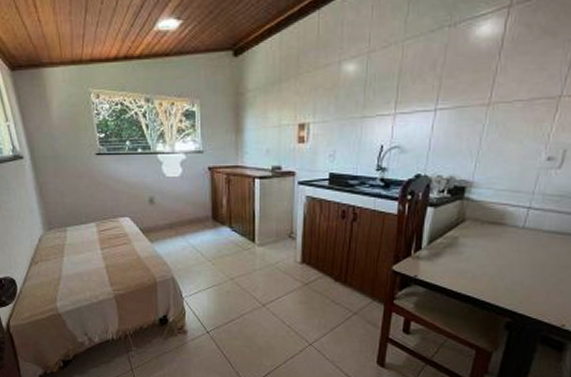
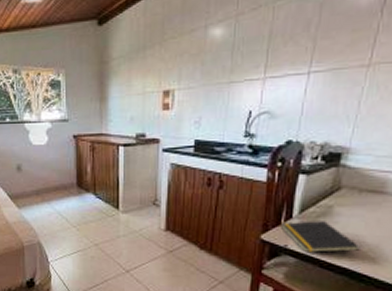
notepad: none [411,251,483,283] -> present [281,221,361,253]

